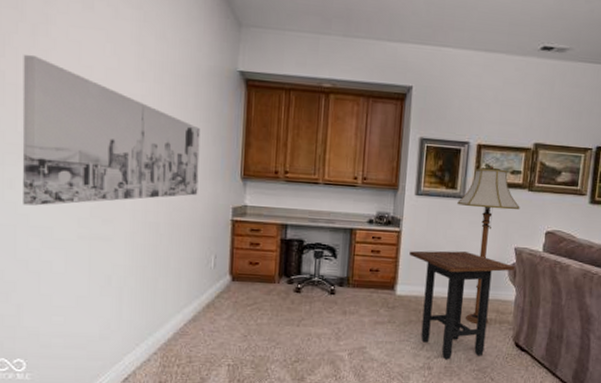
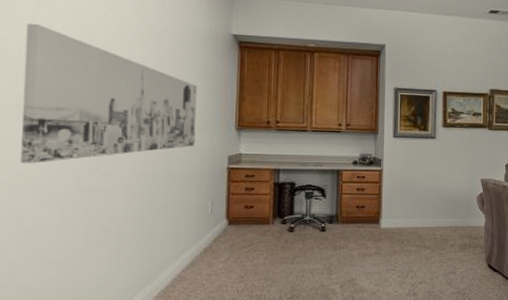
side table: present [409,250,515,360] -> none [391,185,483,285]
floor lamp: present [457,164,520,325] -> none [429,108,483,250]

